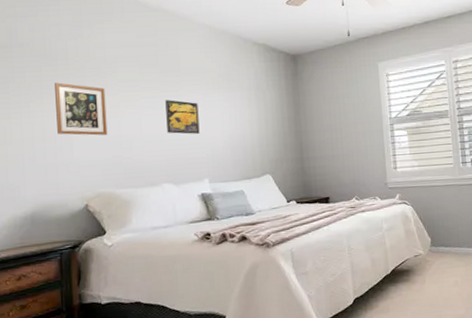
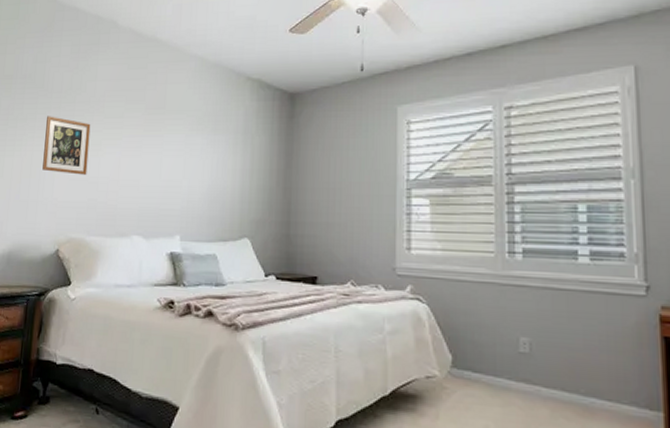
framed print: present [165,100,200,134] -> none [144,140,179,181]

